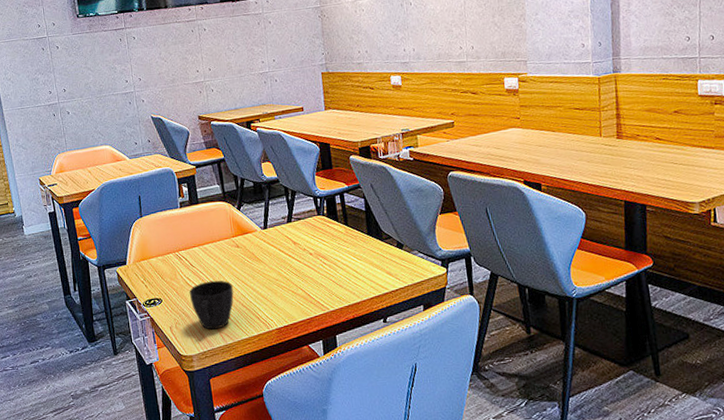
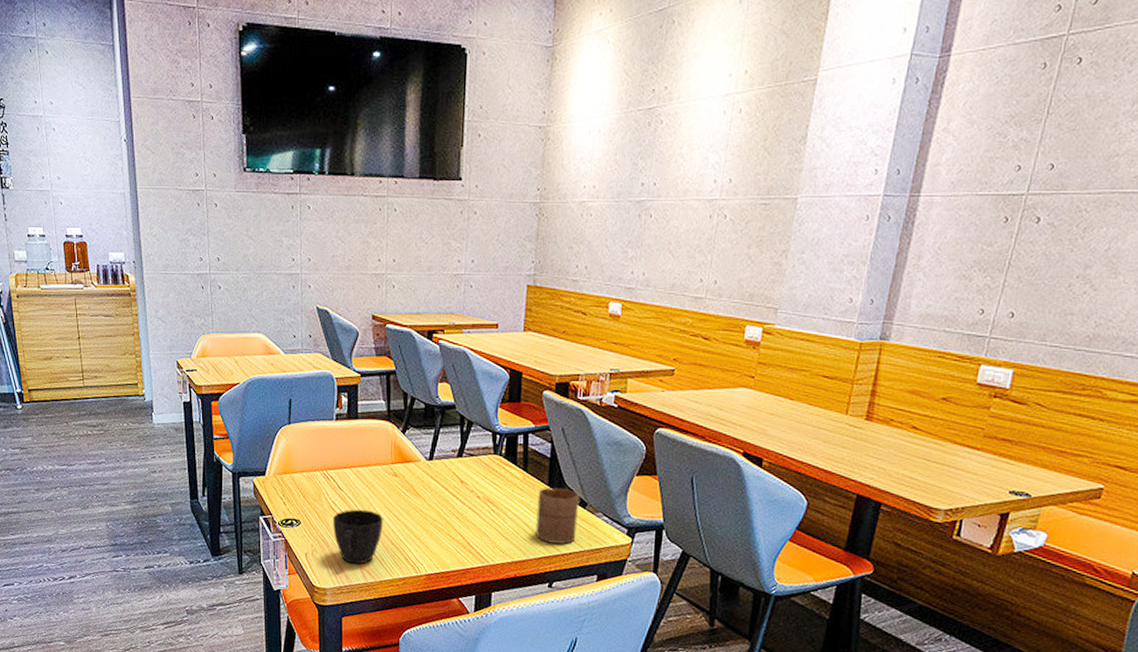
cup: none [360,235,399,284] -> present [535,488,580,544]

